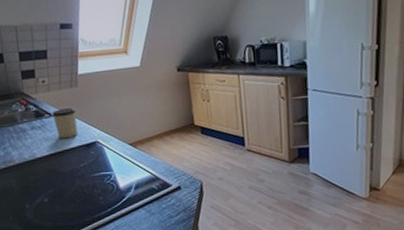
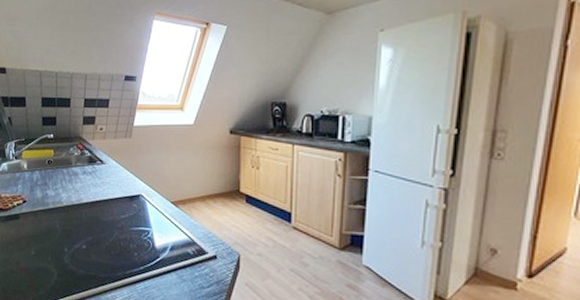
cup: present [52,108,78,139] -> none [104,158,126,188]

